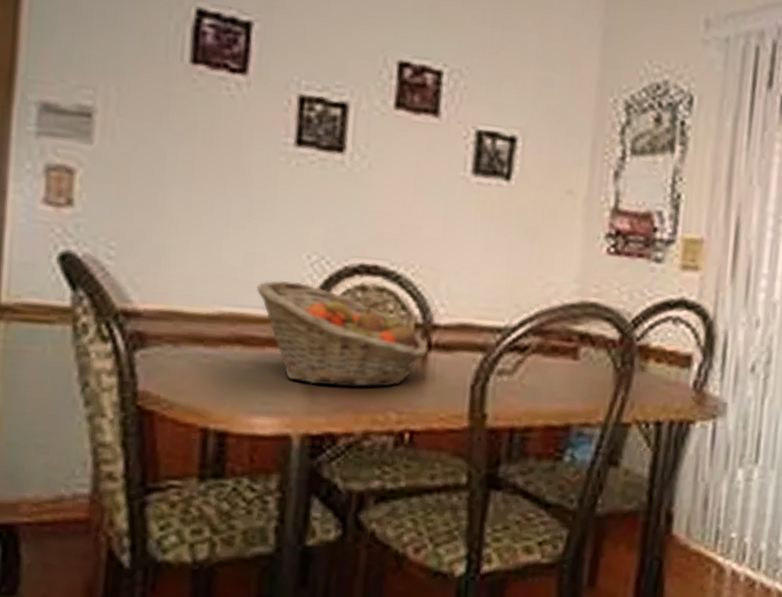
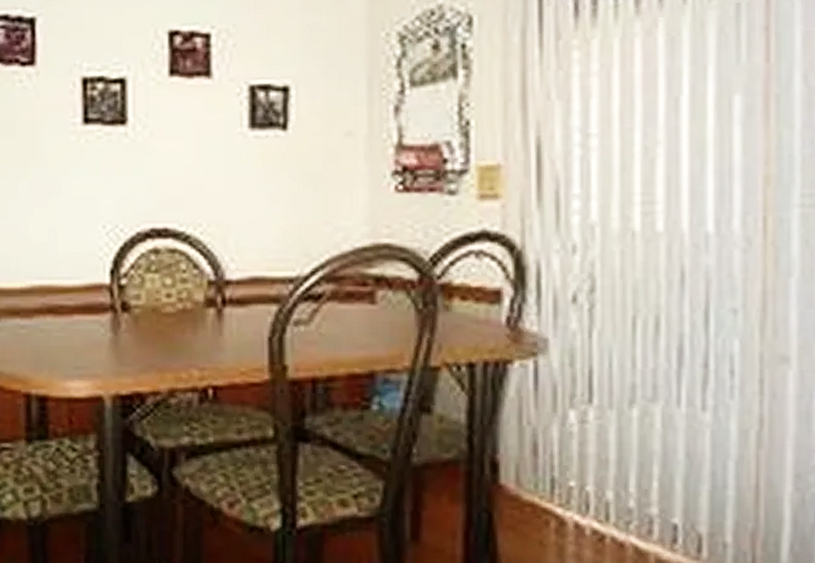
fruit basket: present [256,280,427,388] -> none [60,251,222,347]

